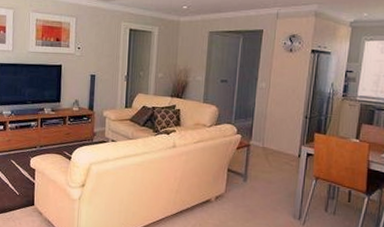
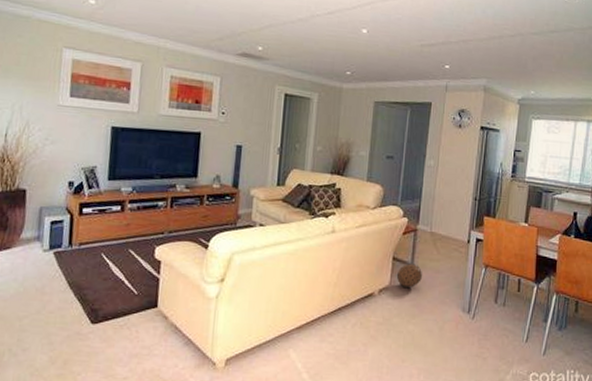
decorative ball: none [231,175,256,196] -> present [396,263,423,288]

